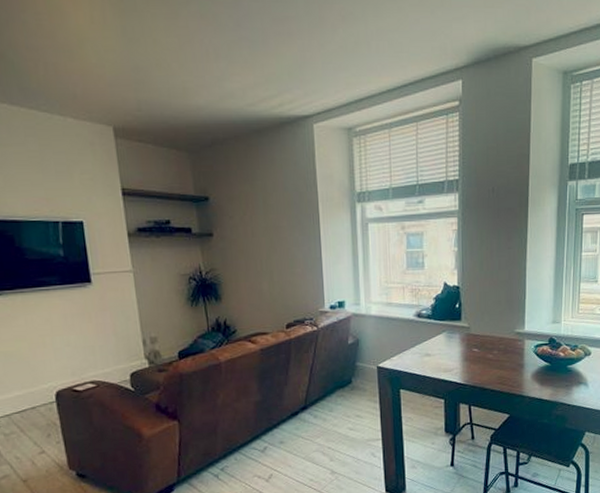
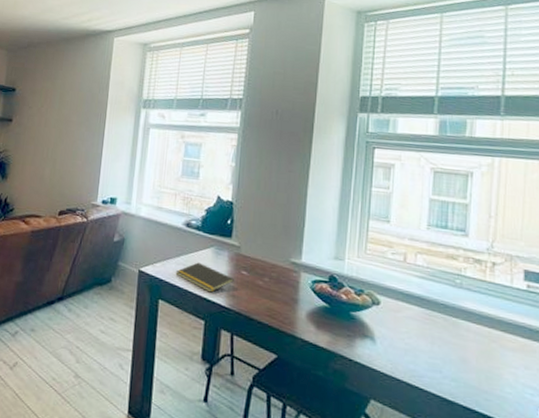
notepad: none [412,348,467,374] -> present [175,262,234,293]

